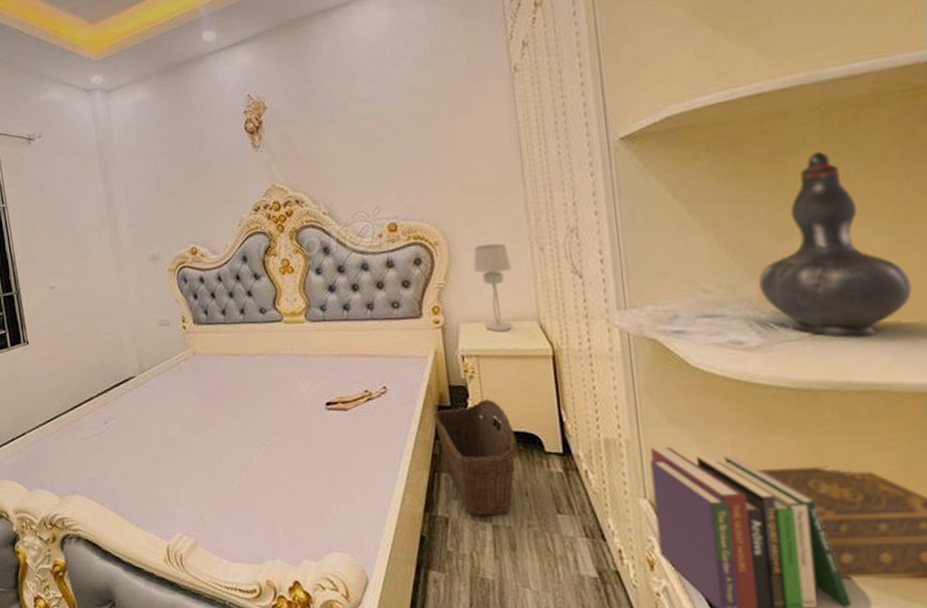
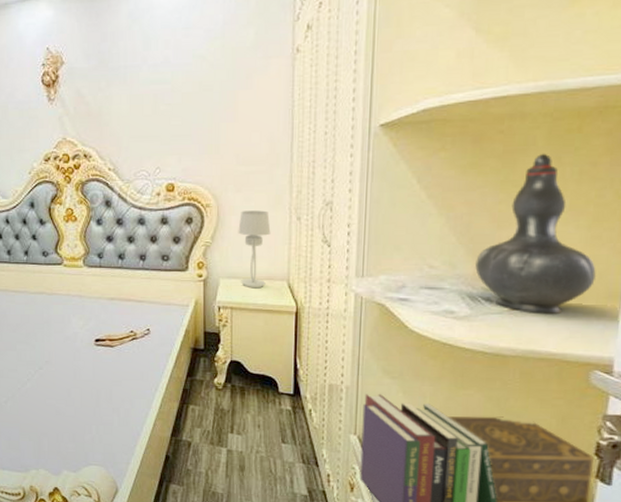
wicker basket: present [433,398,517,516] -> none [188,345,256,442]

